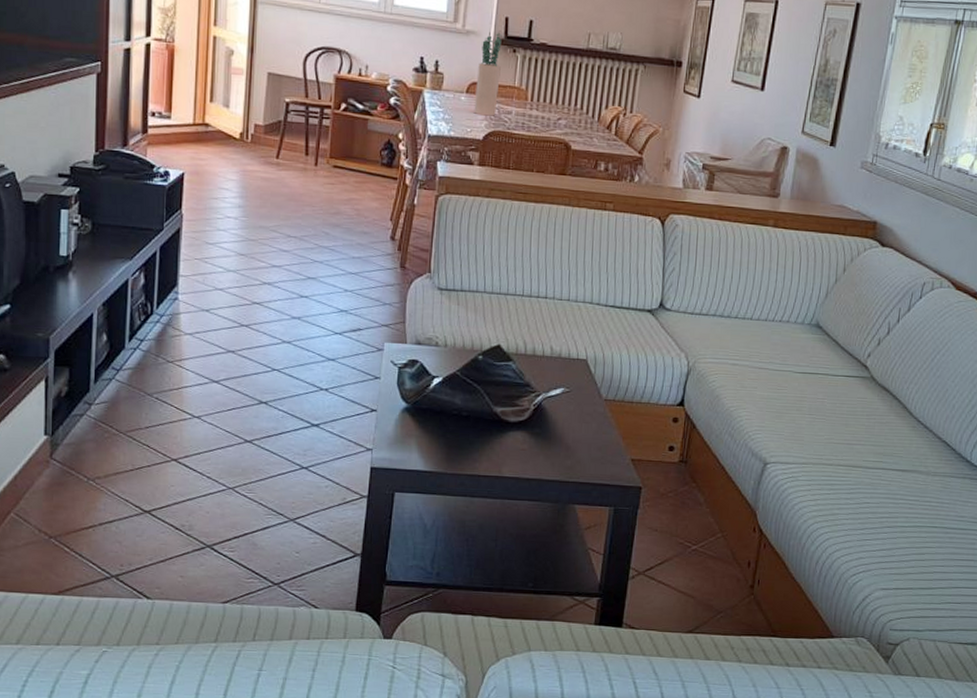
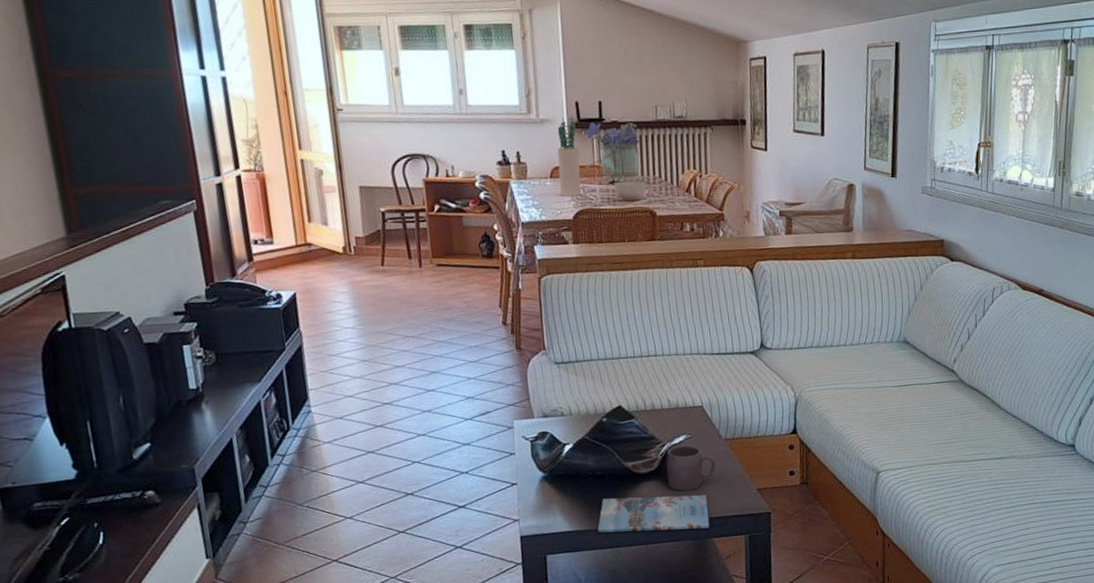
magazine: none [452,442,576,493] -> present [597,494,710,533]
flower bouquet: none [504,41,566,111] -> present [584,122,640,186]
bowl: none [531,107,567,130] -> present [614,180,647,202]
mug: none [536,399,591,449] -> present [666,445,716,492]

